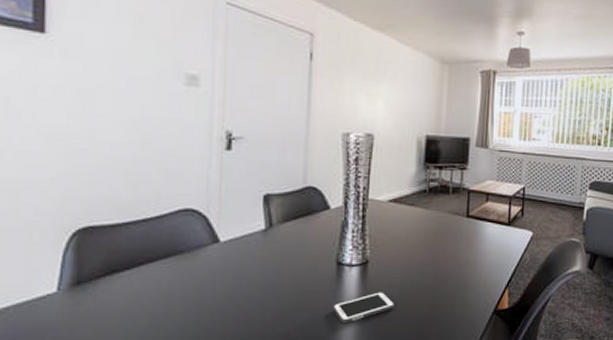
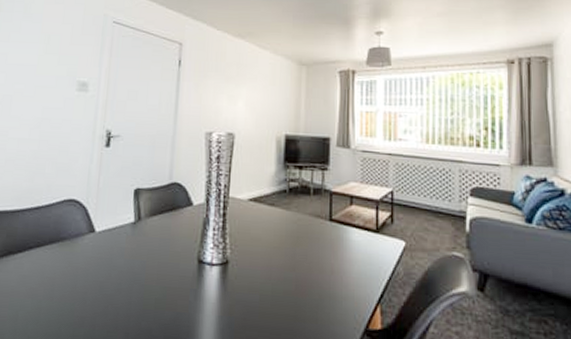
cell phone: present [332,292,395,324] -> none [193,295,256,327]

